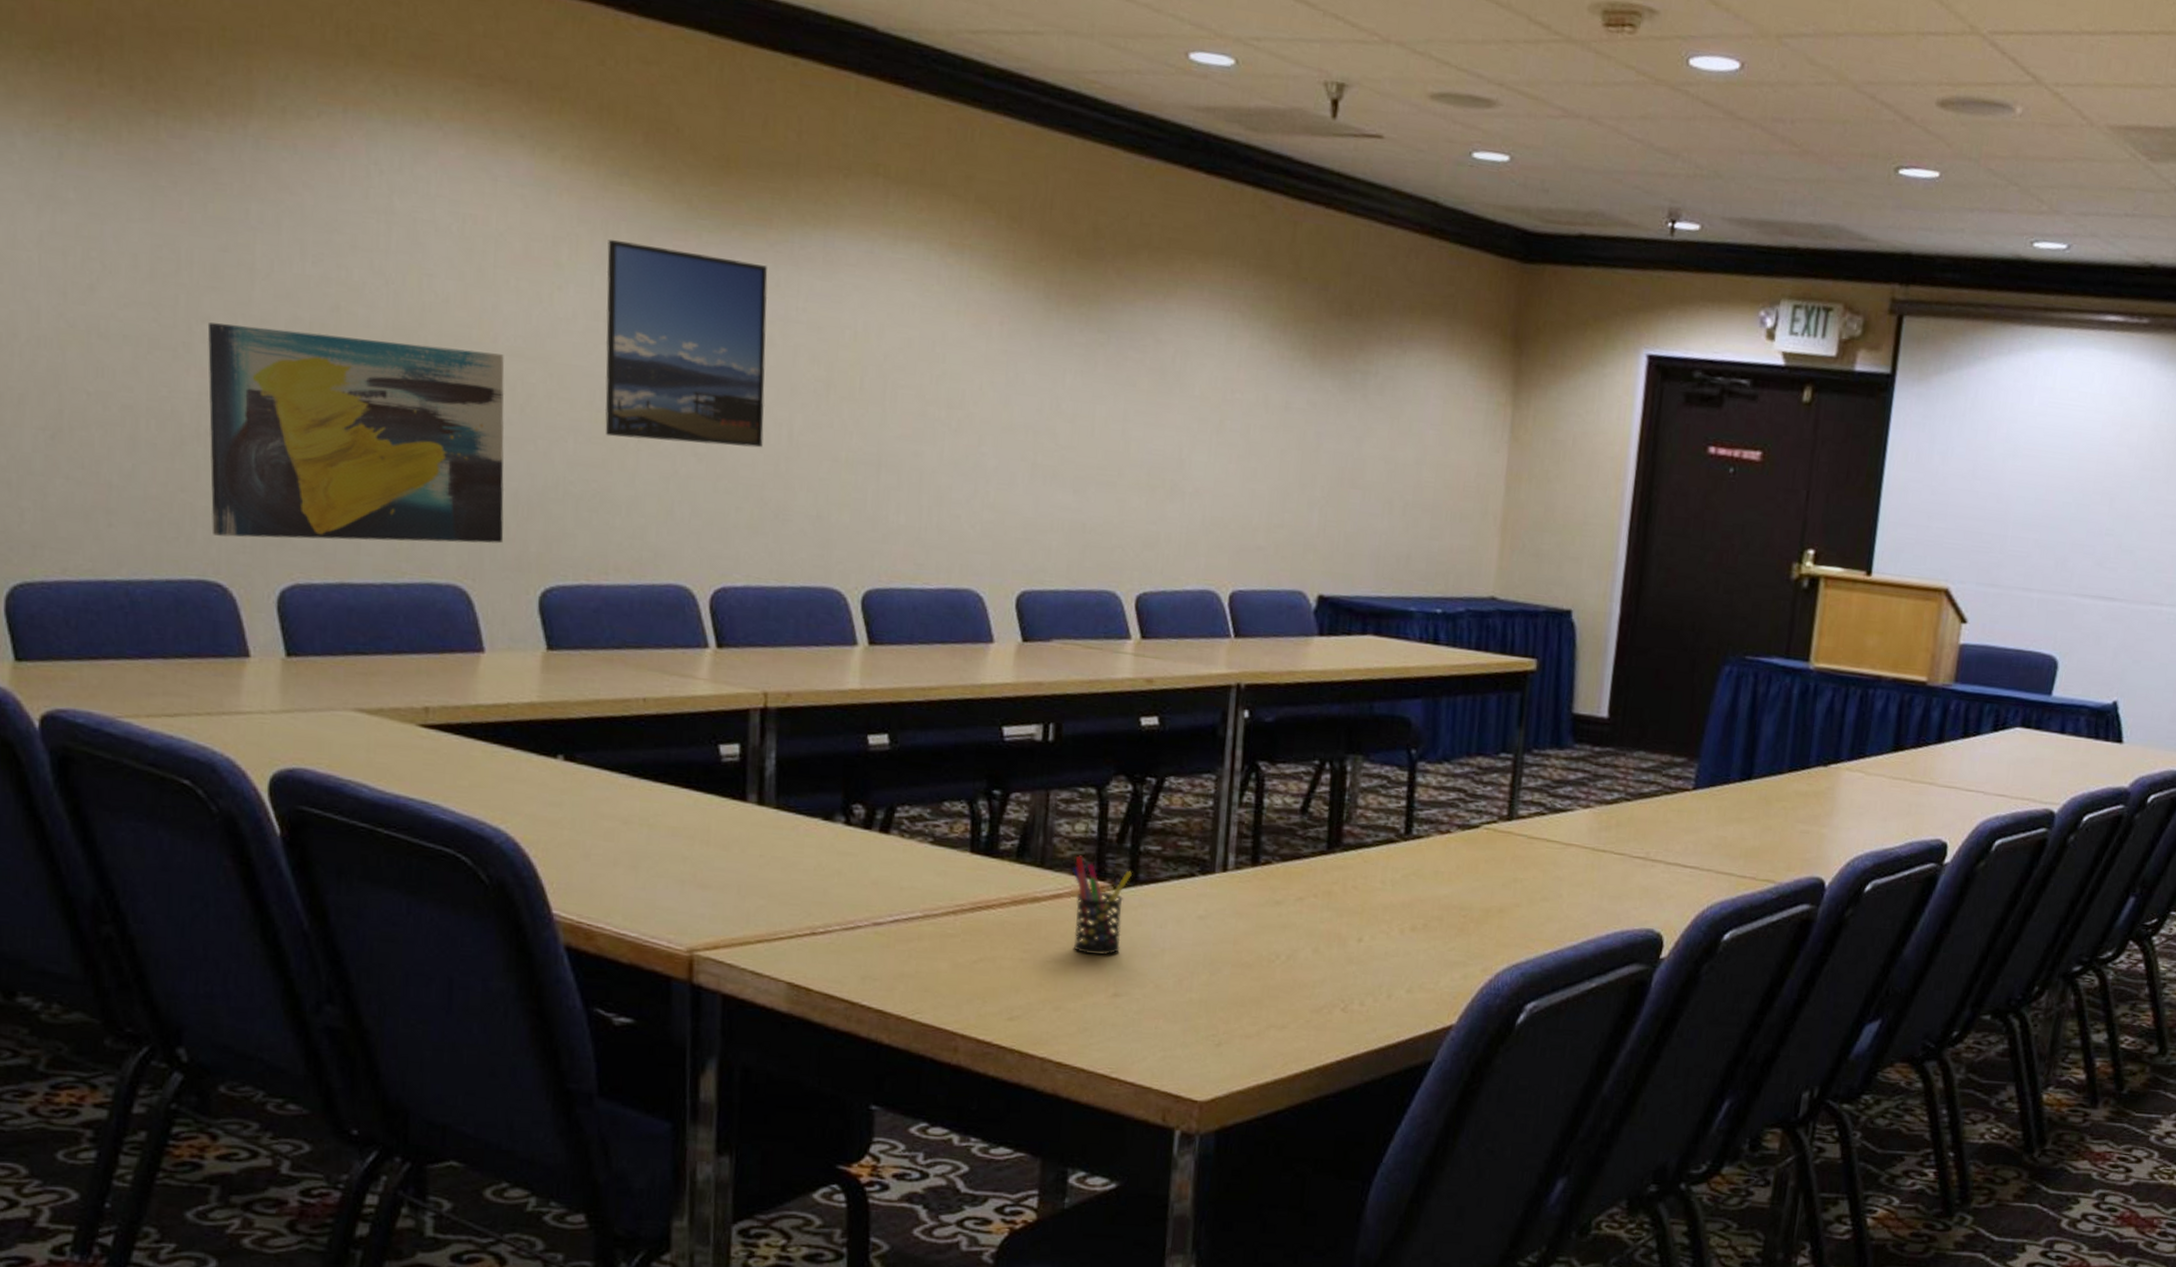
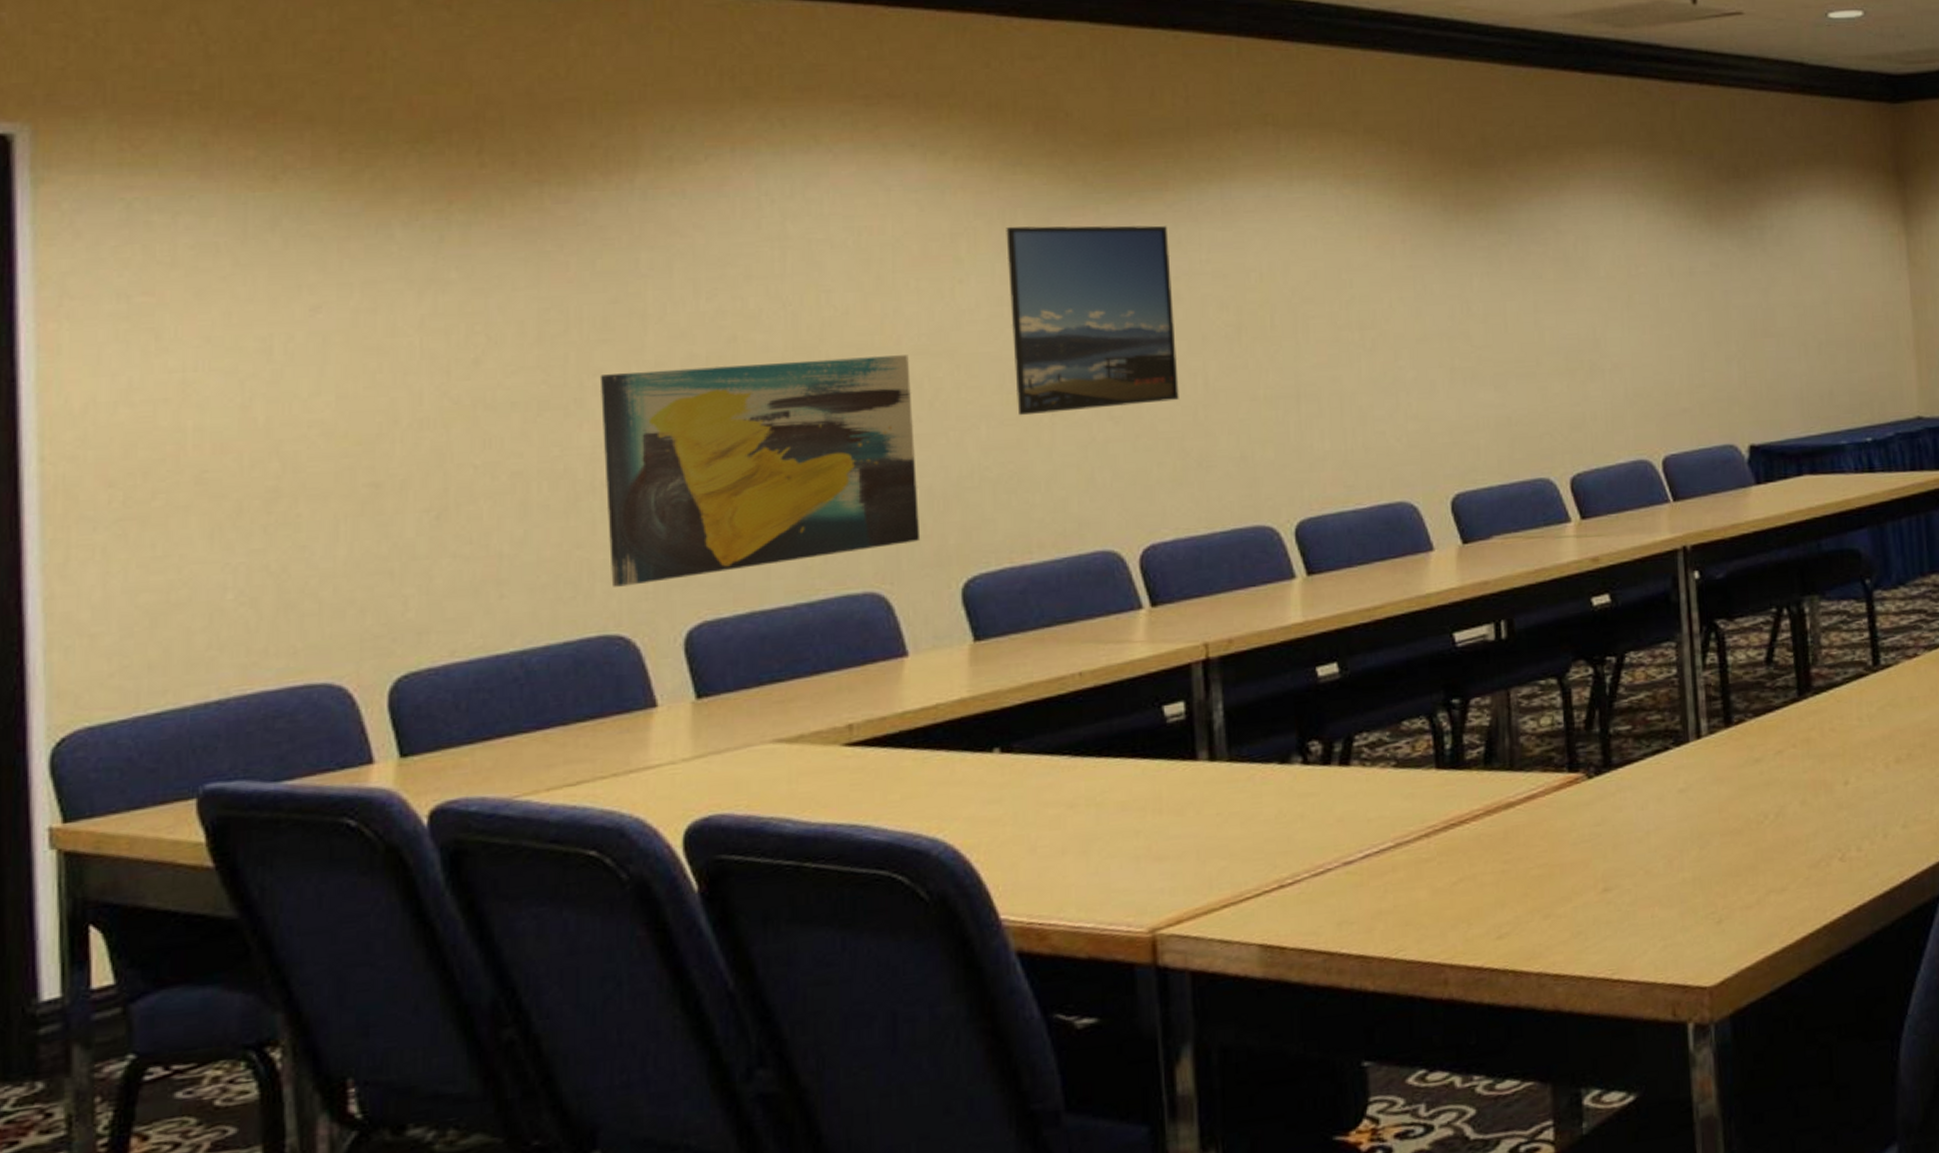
pen holder: present [1071,855,1132,956] -> none [1542,750,1605,852]

